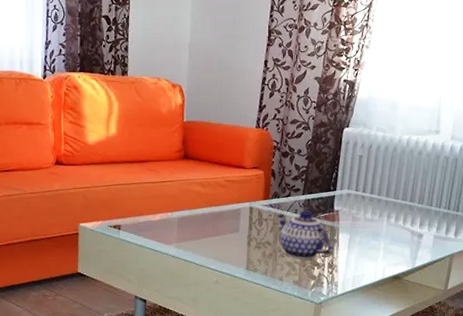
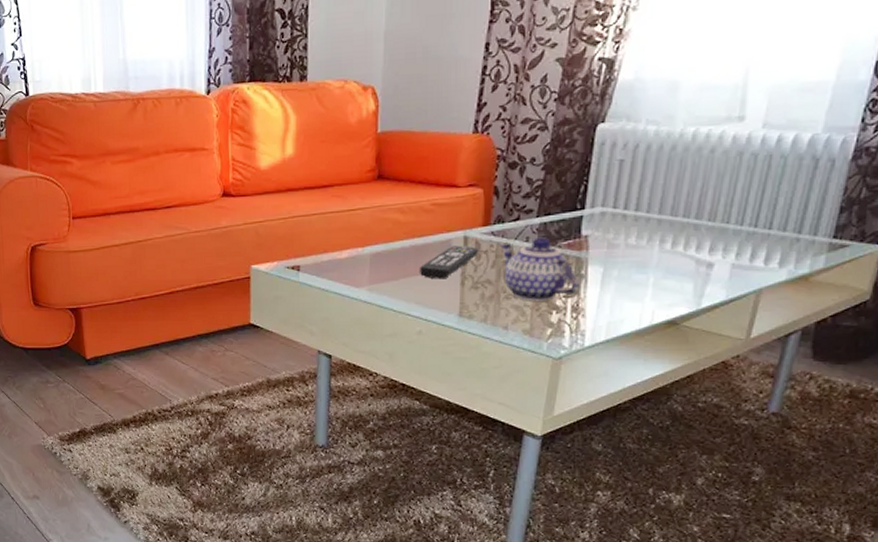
remote control: none [217,214,261,240] -> present [420,245,479,280]

